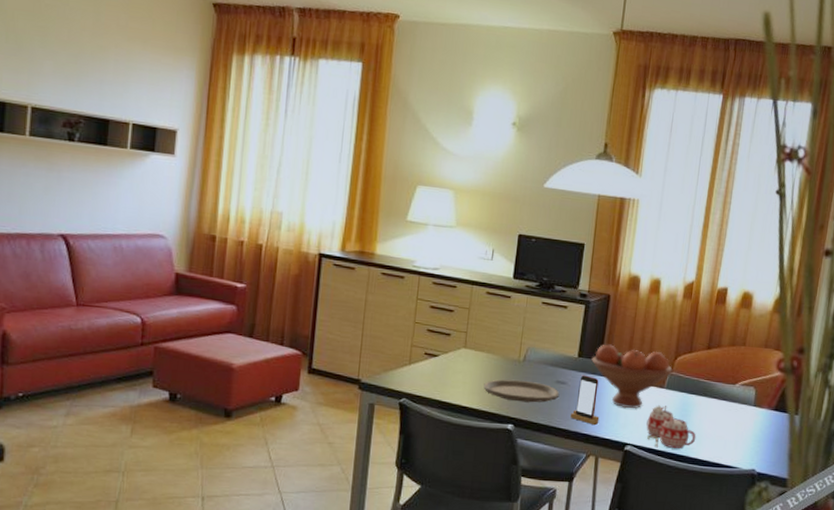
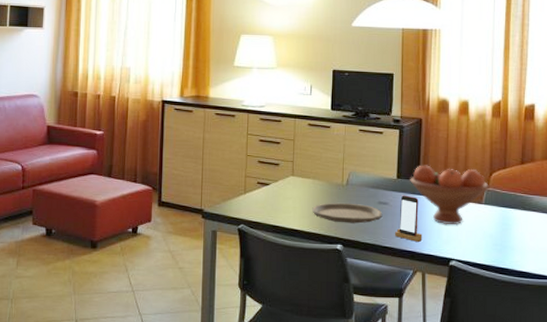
mug: present [646,405,696,448] -> none [469,220,519,262]

